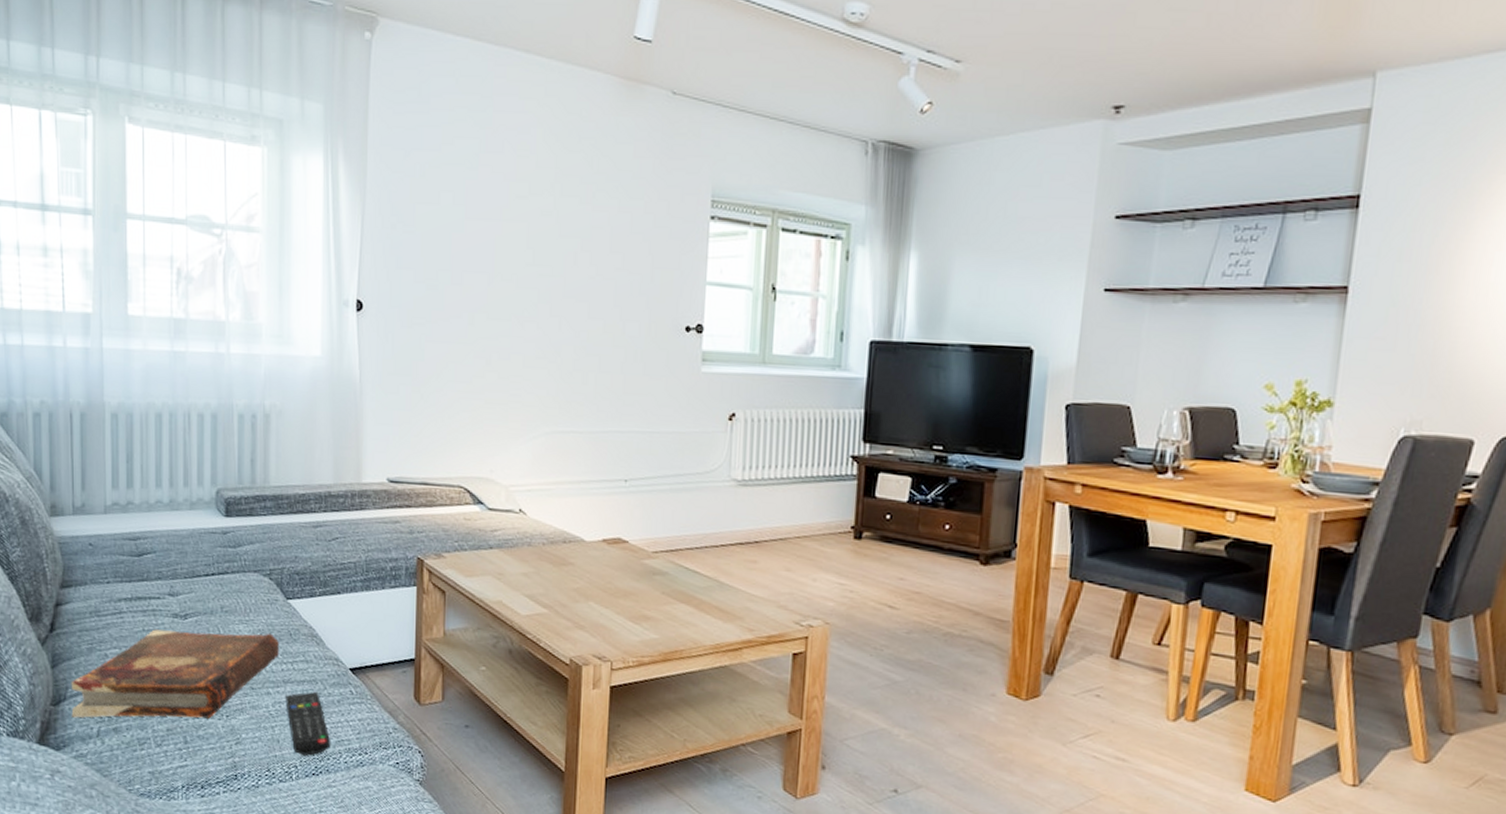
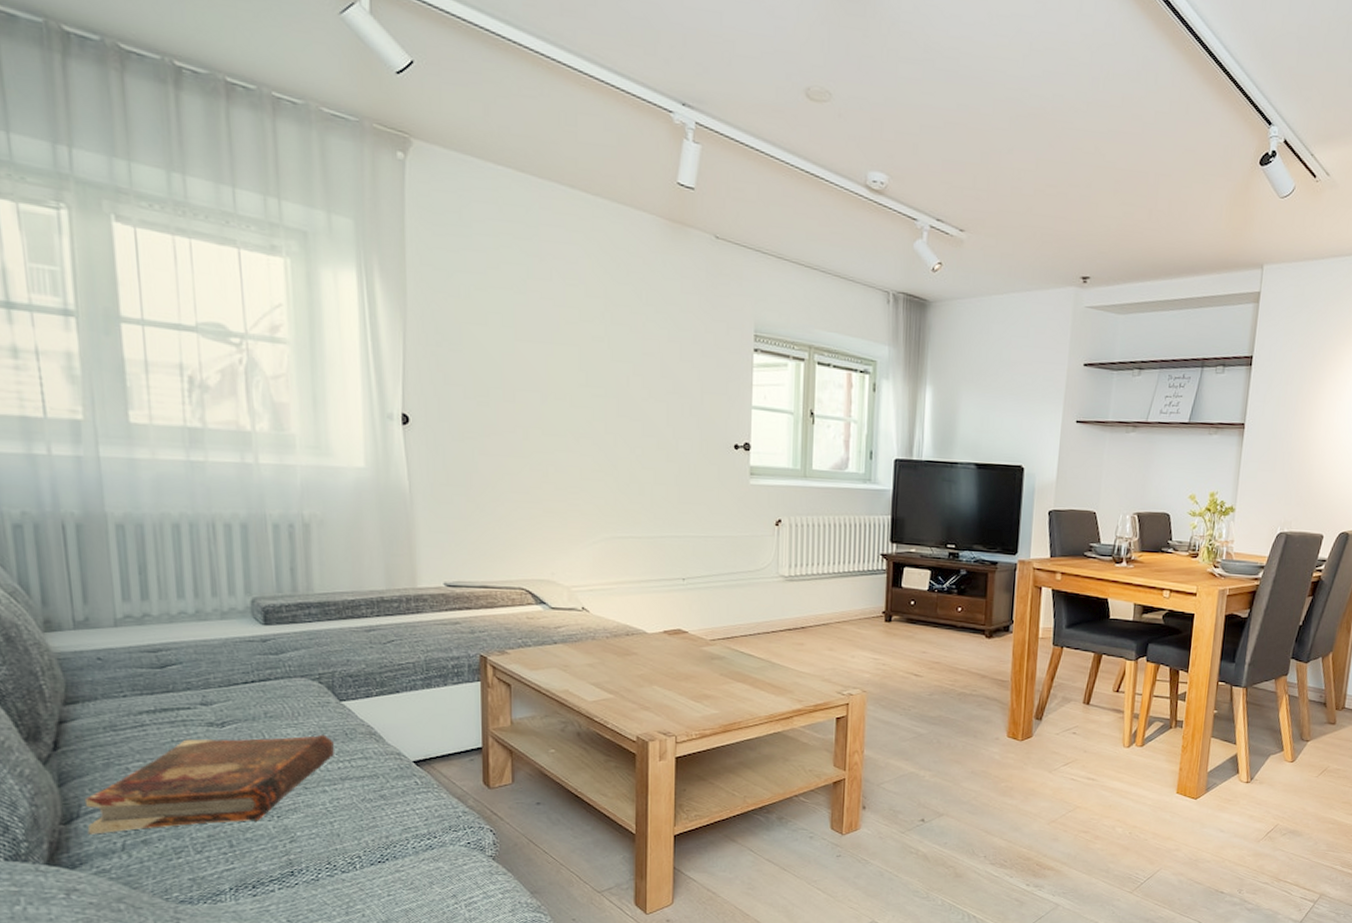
remote control: present [285,691,331,756] -> none [344,785,397,845]

